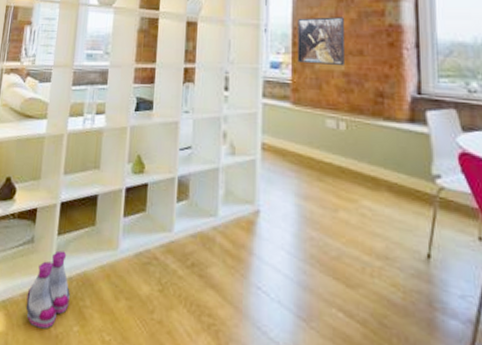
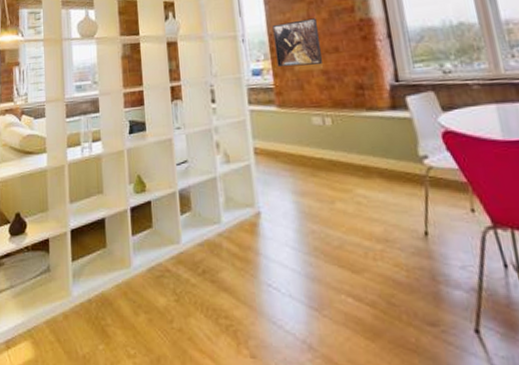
boots: present [25,250,70,329] -> none [50,275,92,352]

